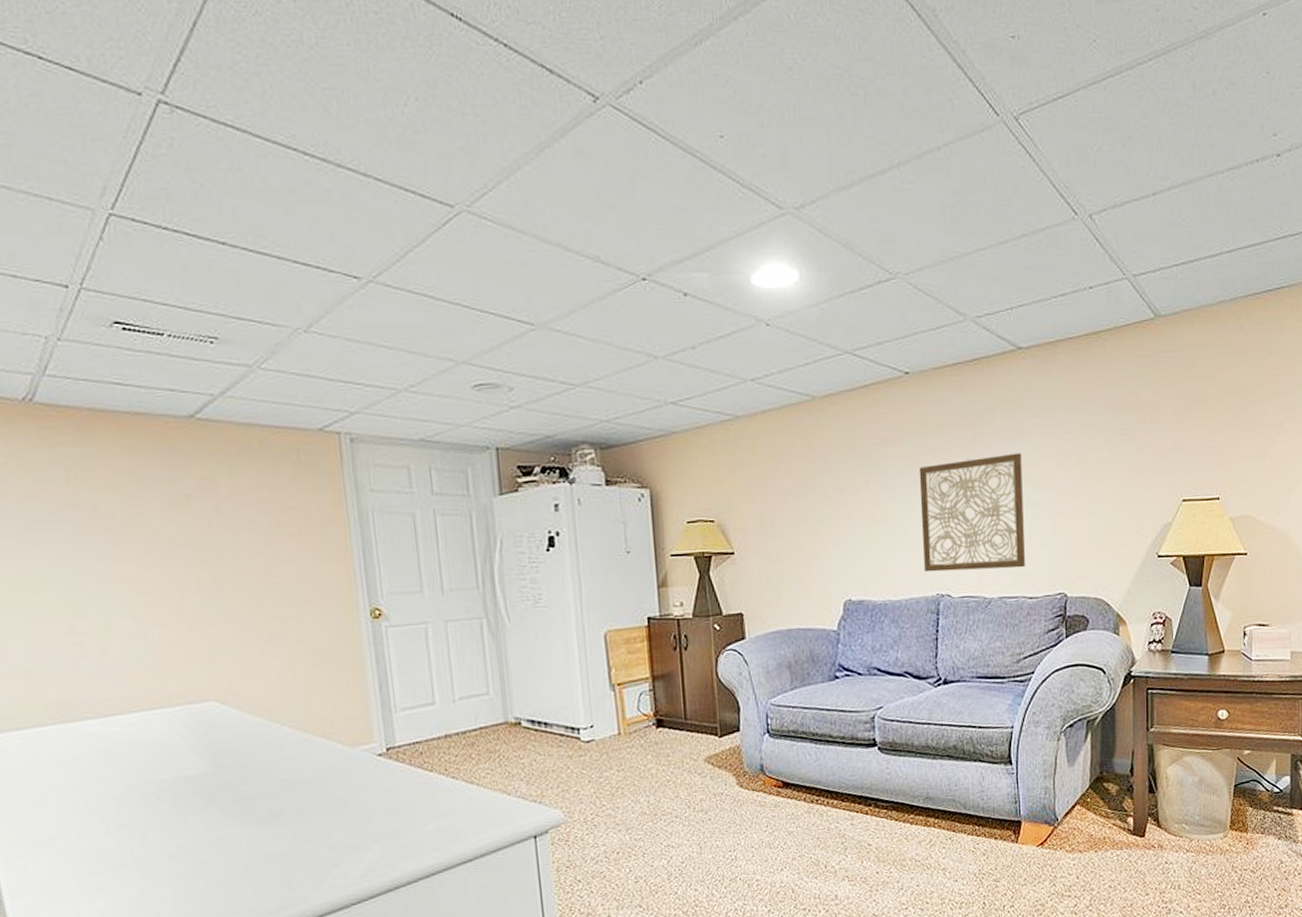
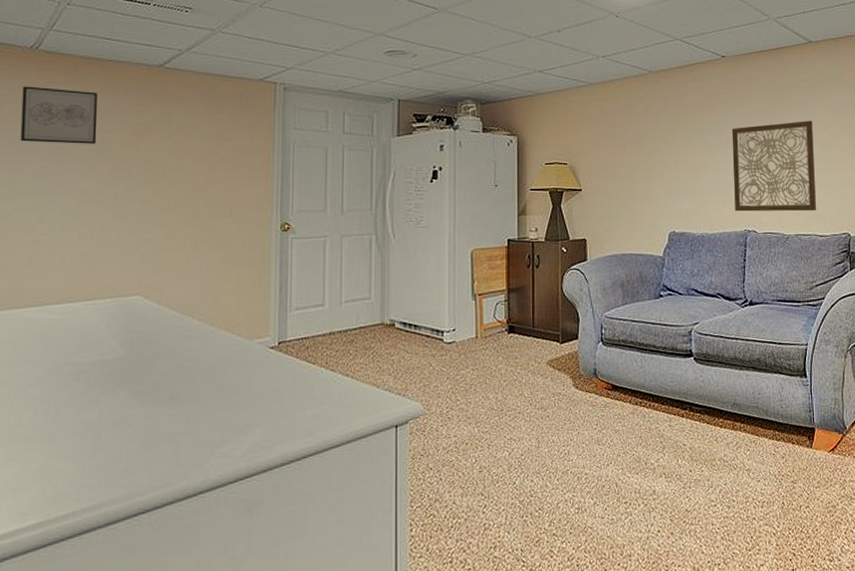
wall art: none [23,450,129,522] -> present [20,86,98,144]

